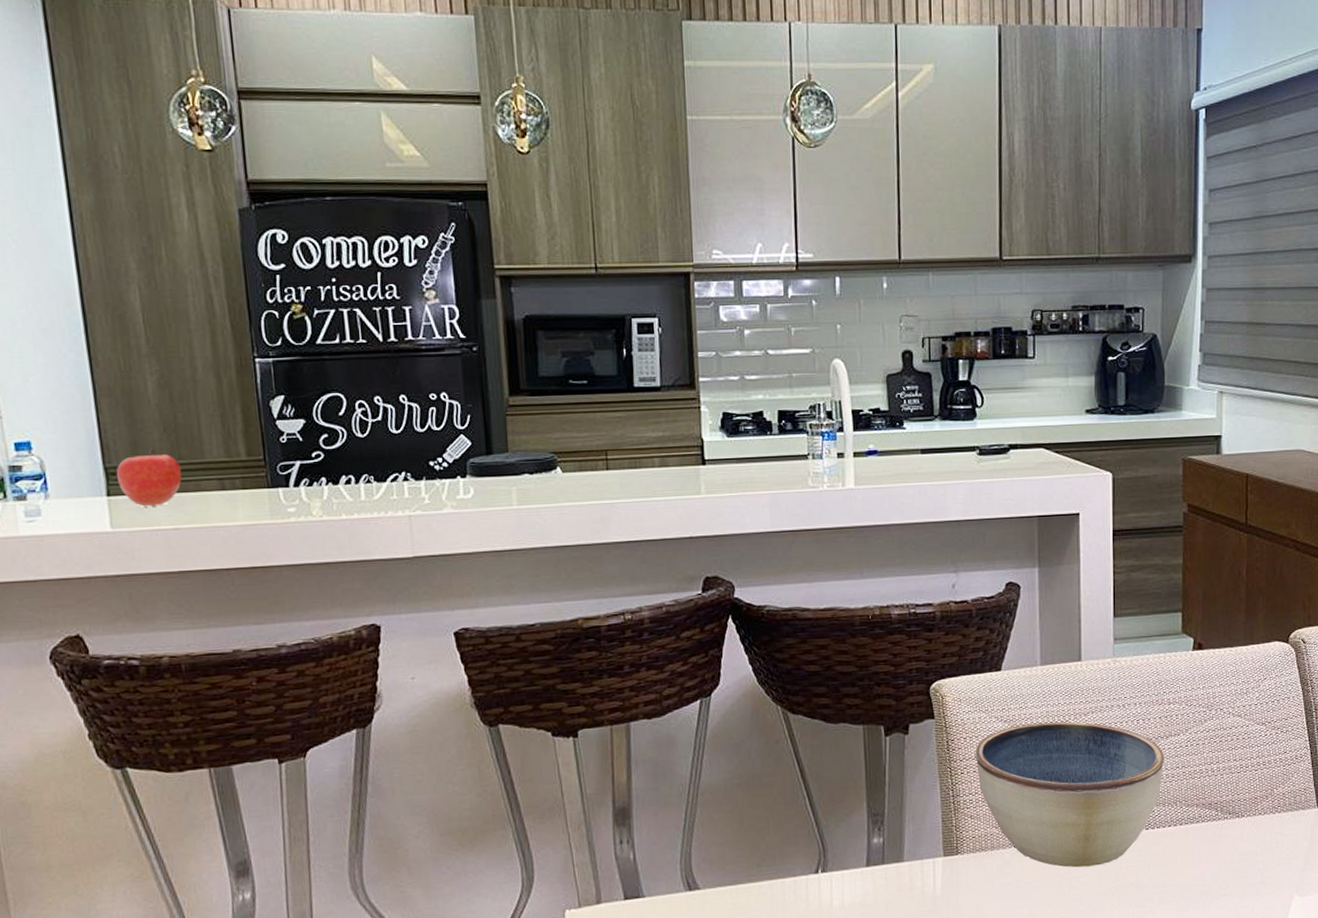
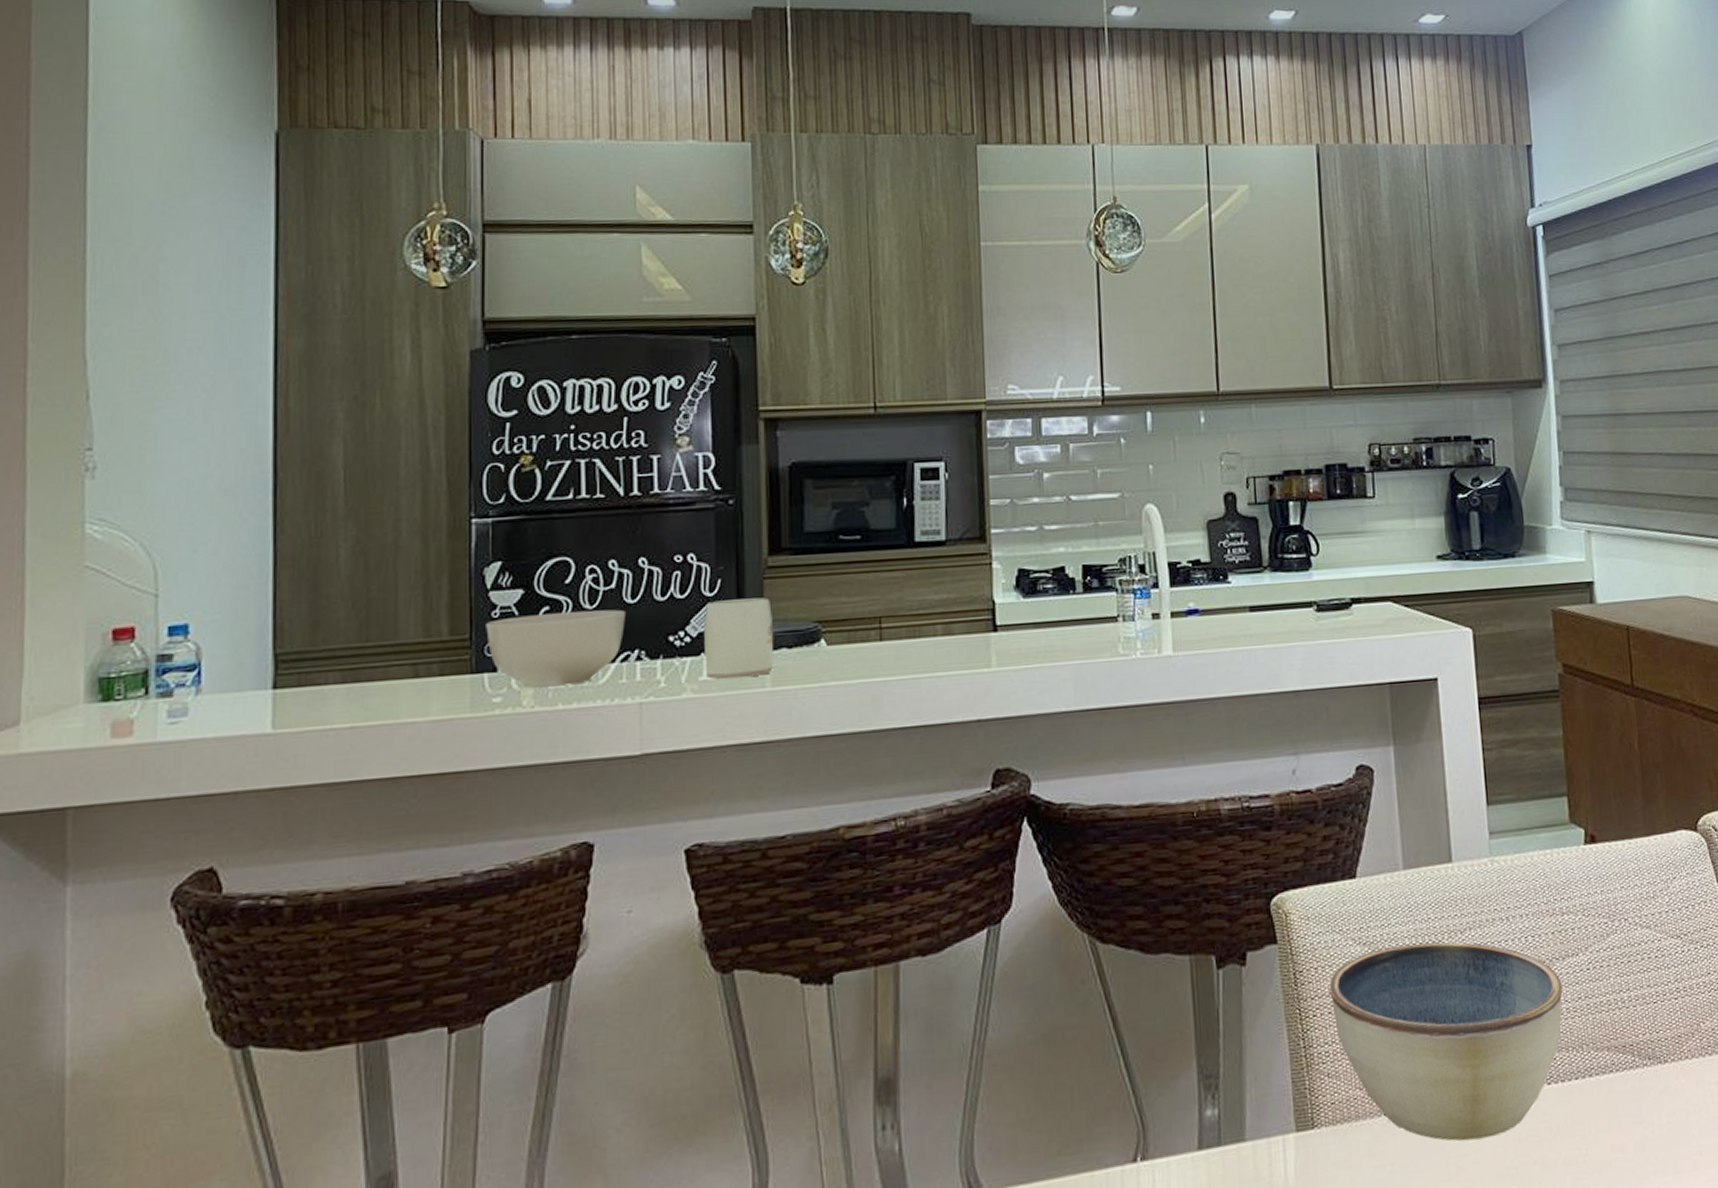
fruit: present [116,448,182,507] -> none [287,629,369,701]
bowl: none [276,438,393,501] -> present [486,609,627,688]
mug: none [458,431,518,499] -> present [703,597,774,680]

